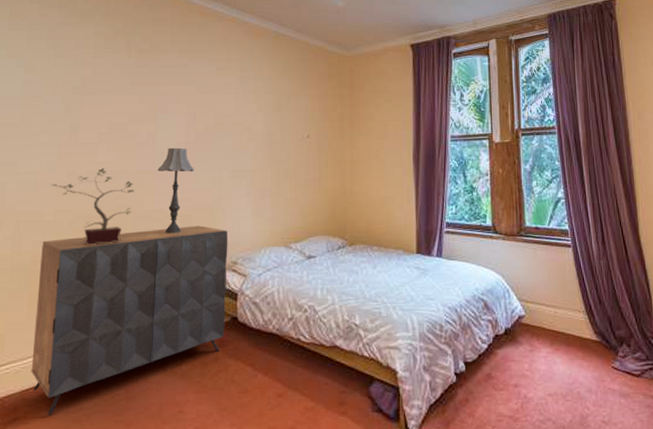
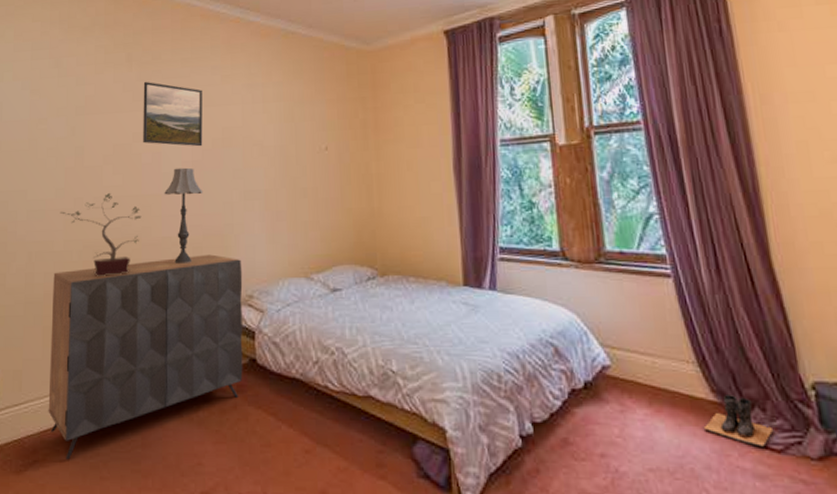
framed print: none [139,67,198,130] -> present [143,81,203,147]
boots: none [588,335,635,374] -> present [703,395,774,448]

